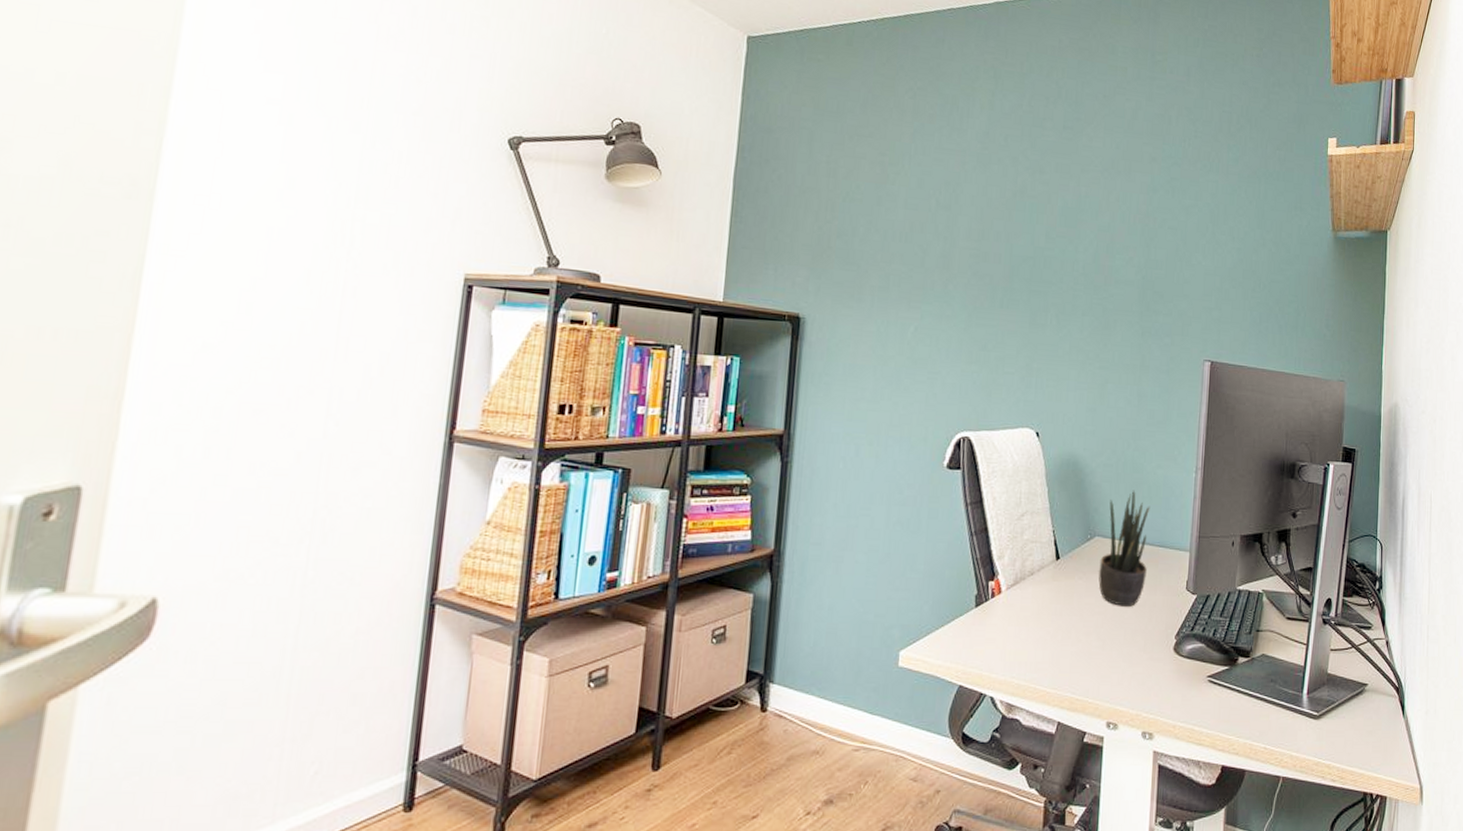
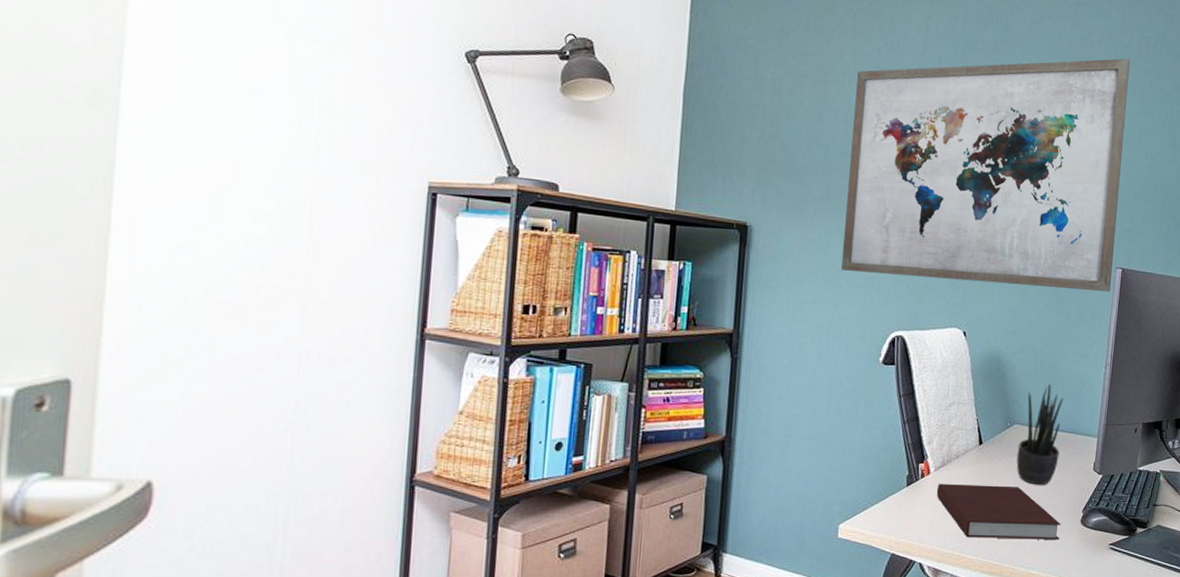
wall art: none [901,134,1211,387] -> present [841,58,1130,292]
notebook: none [1008,603,1151,670] -> present [936,483,1061,540]

